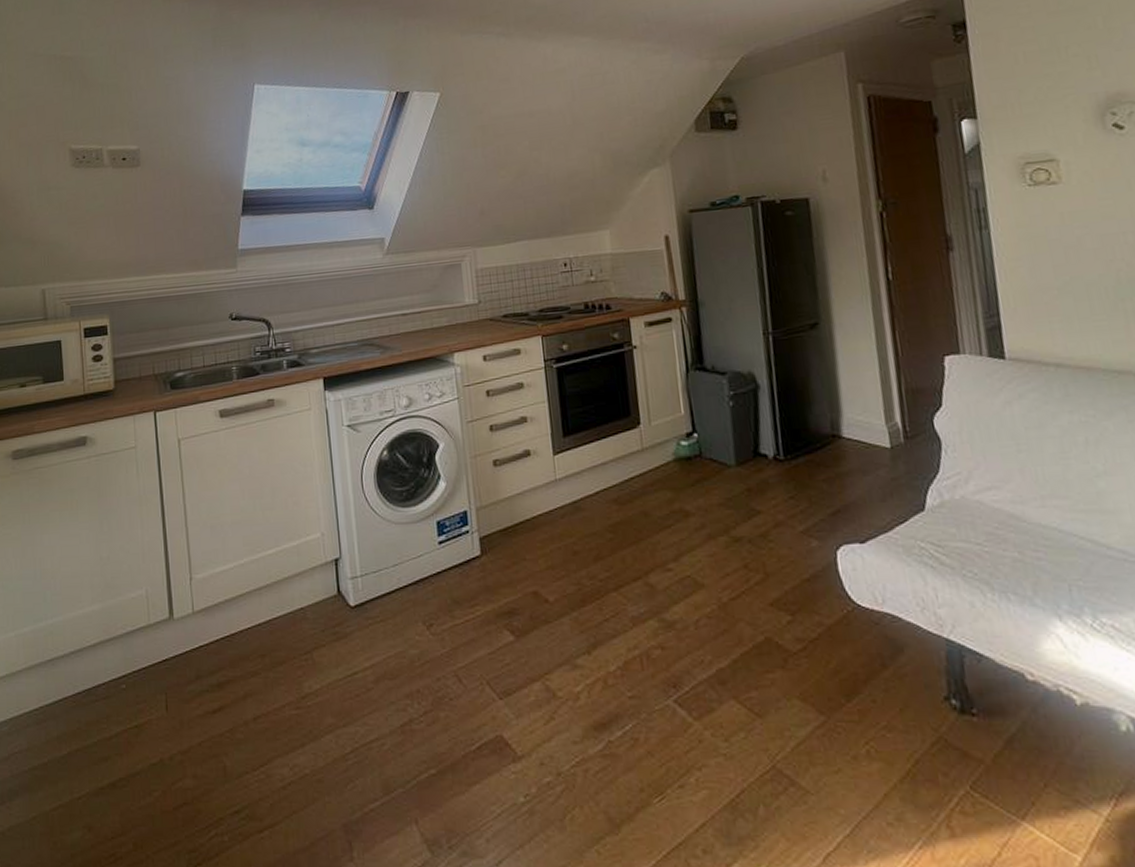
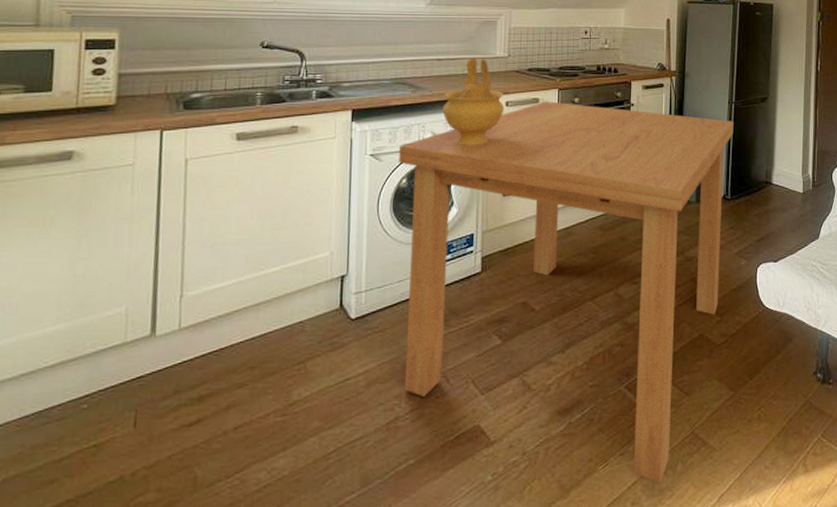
dining table: none [375,351,786,830] -> present [399,101,734,484]
decorative bowl: none [415,308,483,409] -> present [442,57,505,145]

